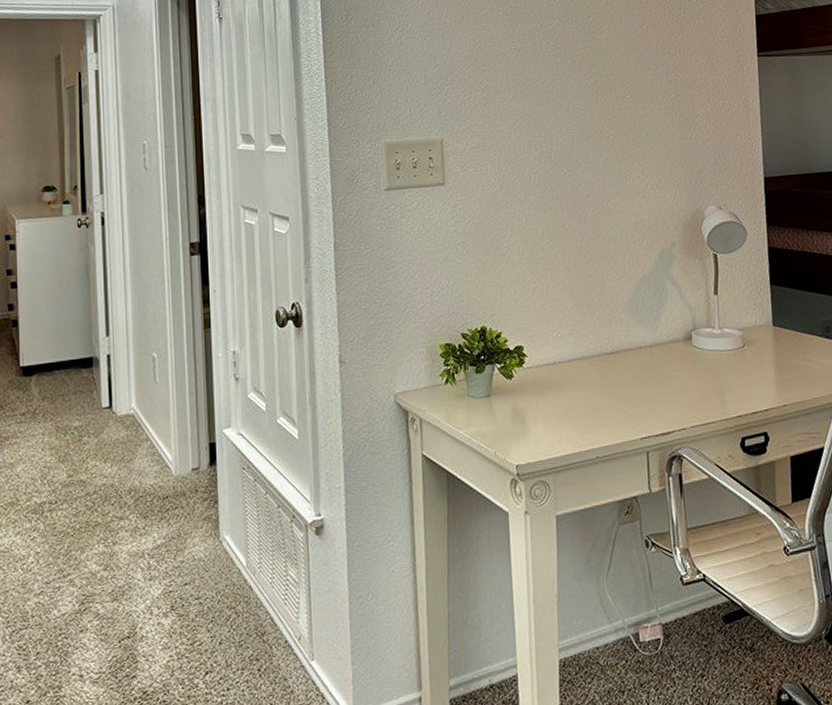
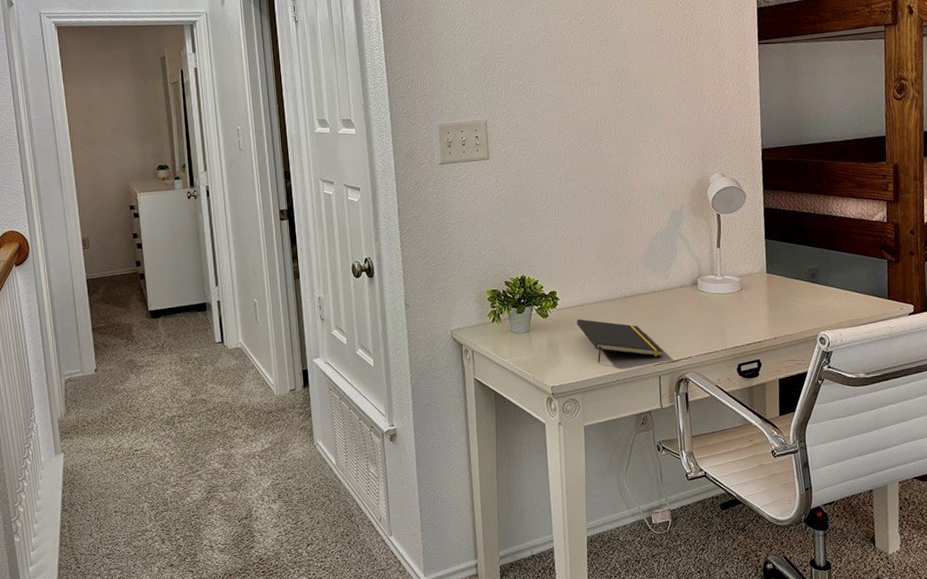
notepad: none [547,380,652,436] -> present [576,319,663,363]

